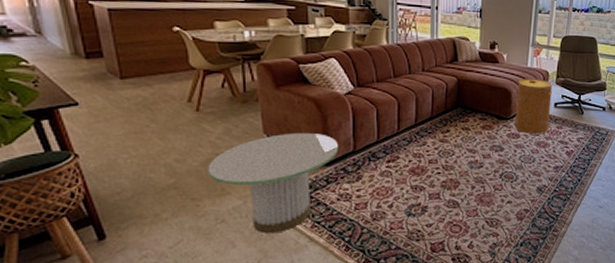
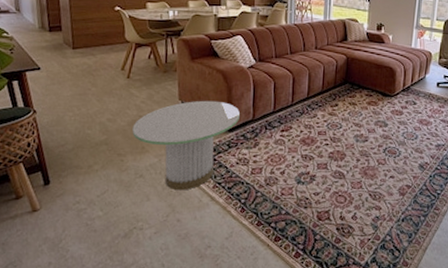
basket: present [514,79,552,135] -> none [398,59,435,113]

